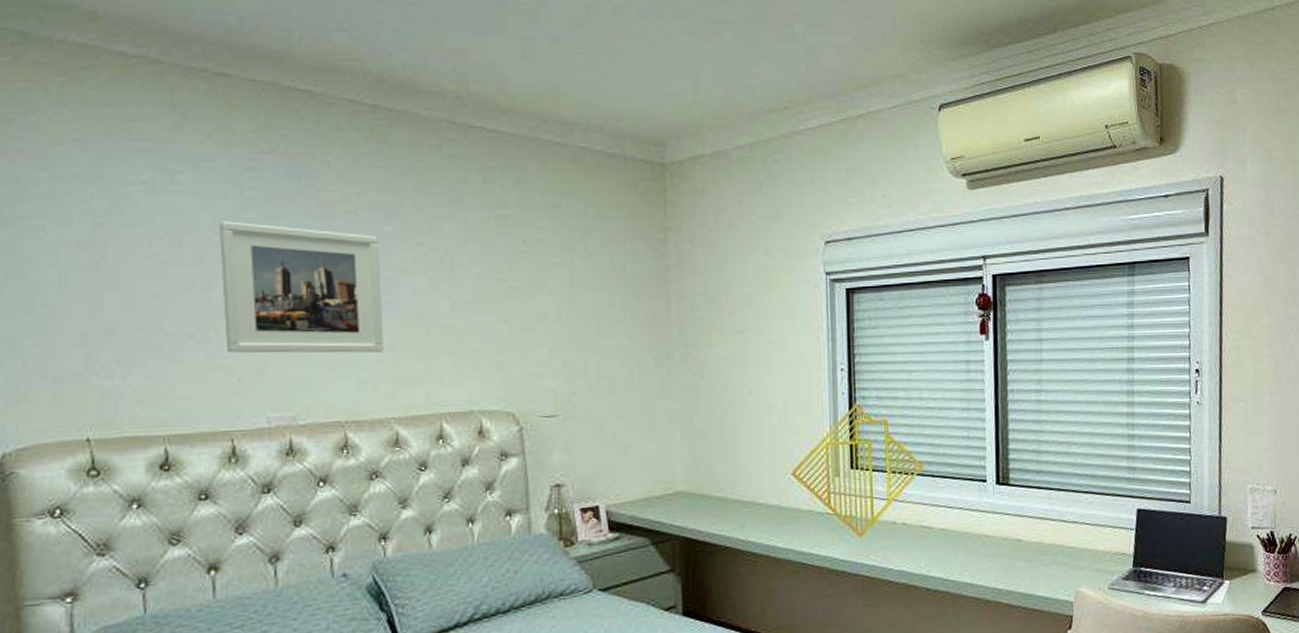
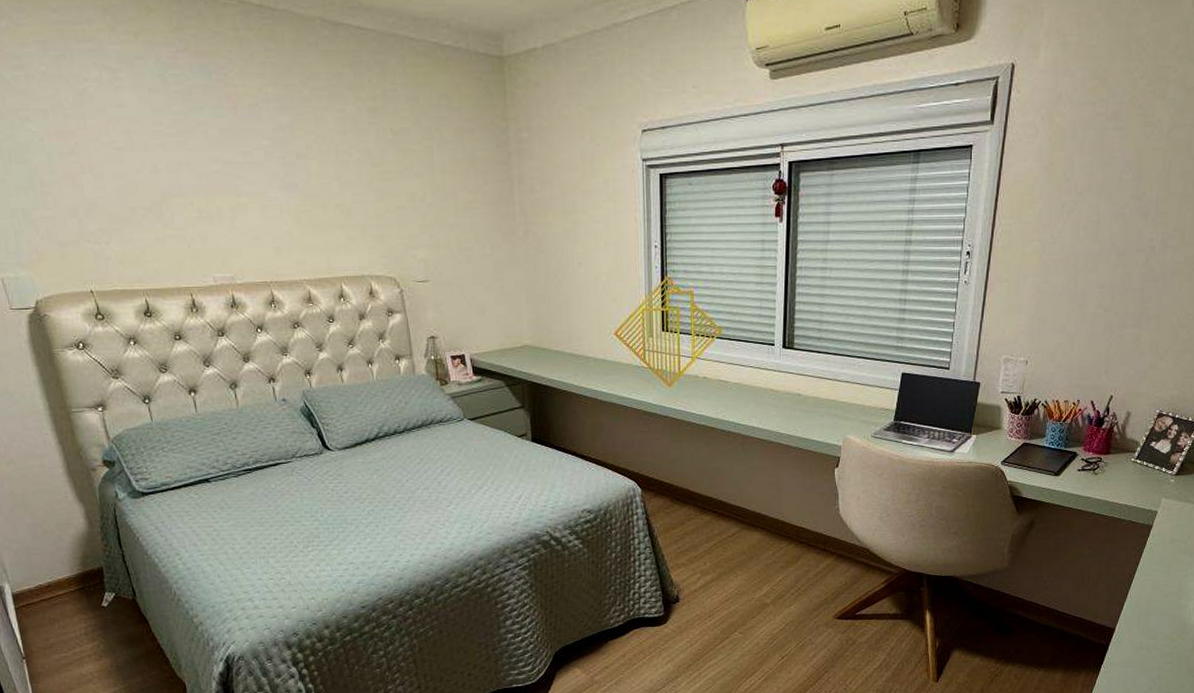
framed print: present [218,221,384,353] -> none [155,113,292,226]

